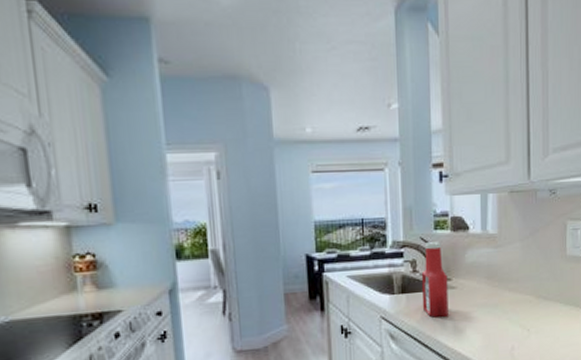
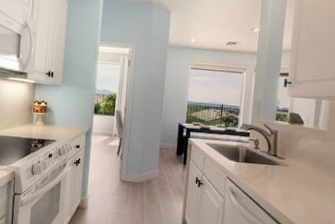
ketchup bottle: present [421,242,449,318] -> none [260,129,282,186]

